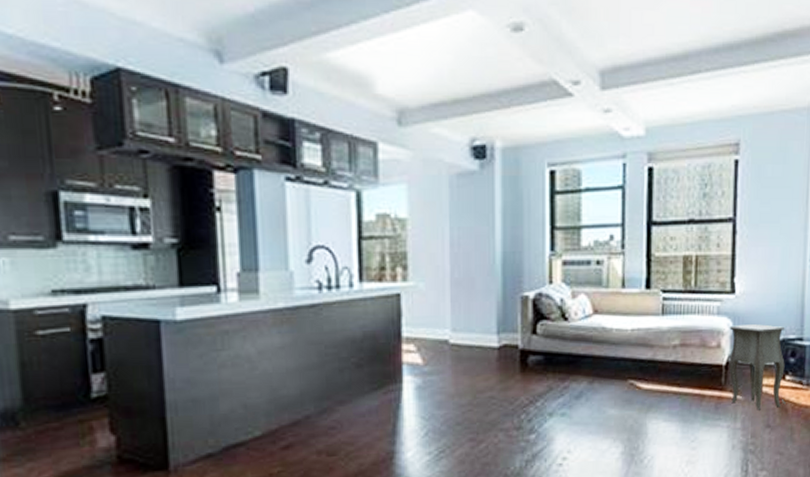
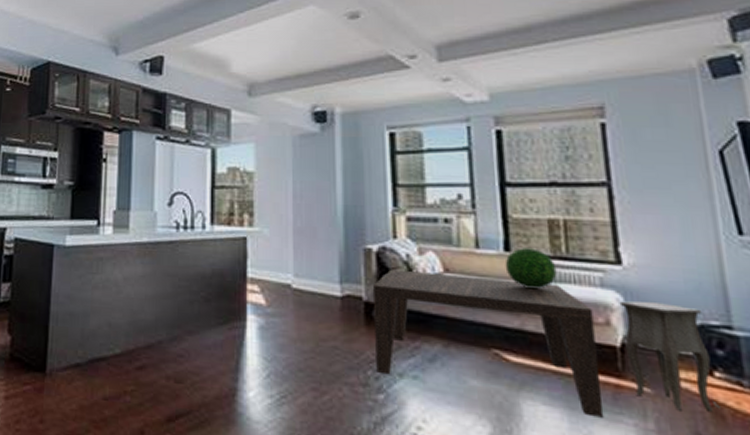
coffee table: none [529,314,709,425] -> present [373,269,605,418]
decorative sphere: none [645,284,686,322] -> present [505,248,557,290]

